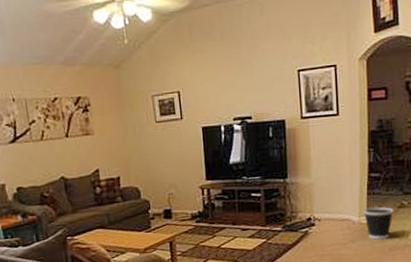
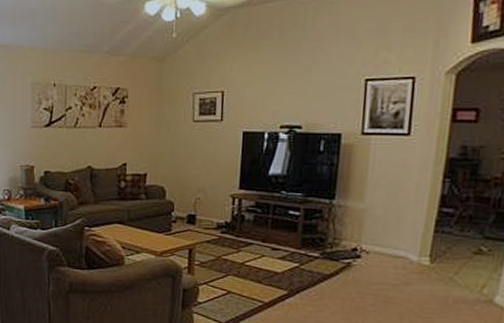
wastebasket: present [363,207,394,240] -> none [425,248,467,288]

